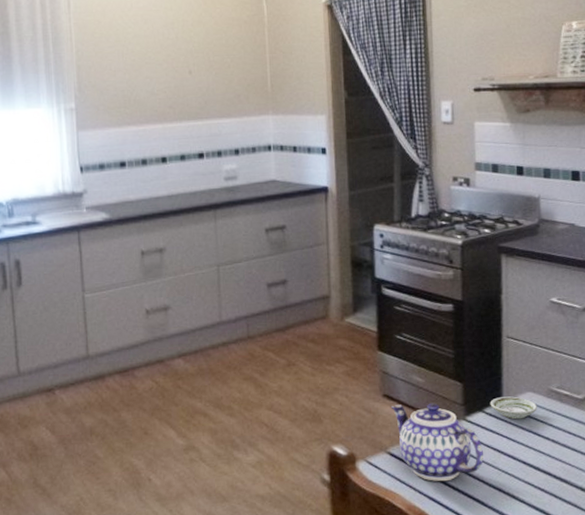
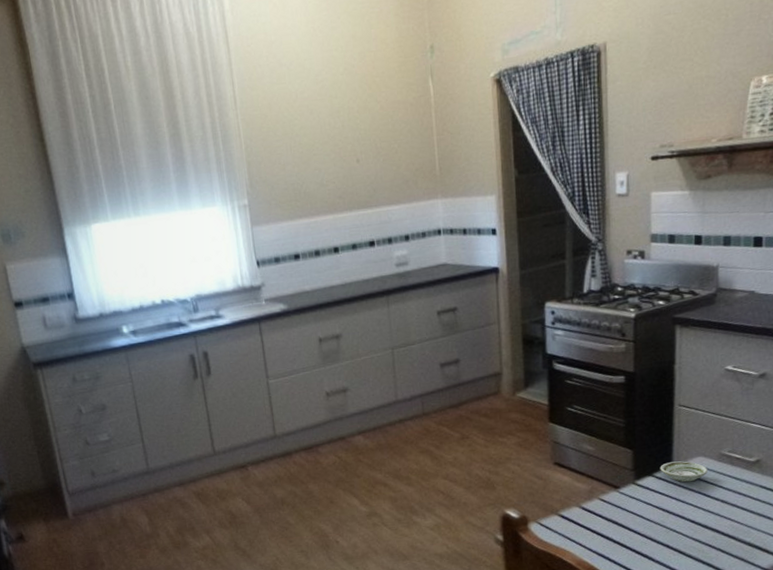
teapot: present [390,402,484,482] -> none [561,469,653,540]

